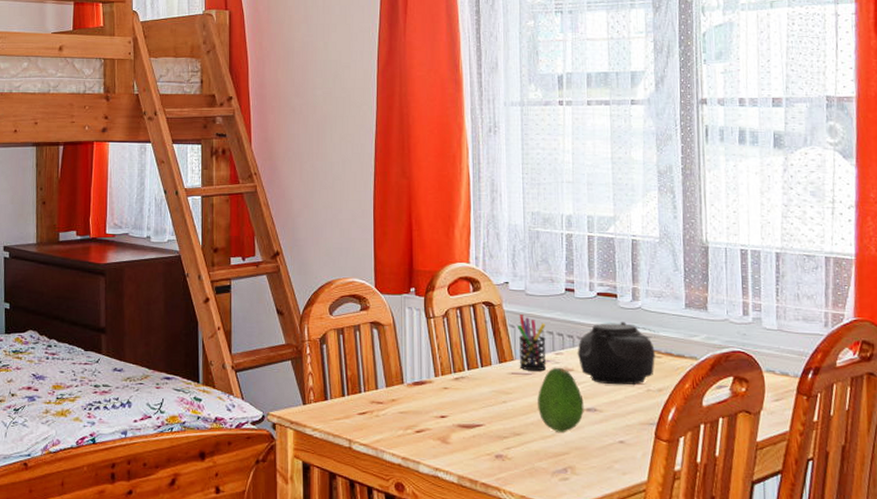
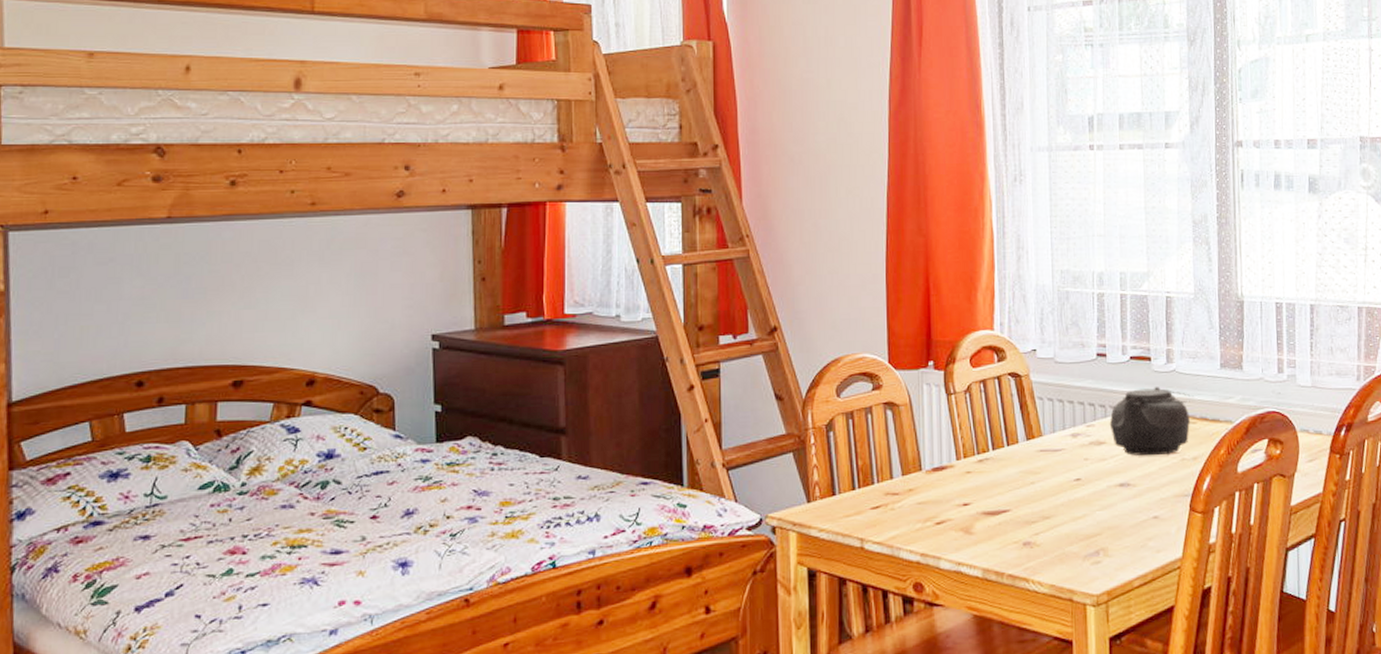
pen holder: present [518,314,547,371] -> none [1046,385,1078,447]
fruit: present [538,367,584,432] -> none [1068,440,1117,512]

